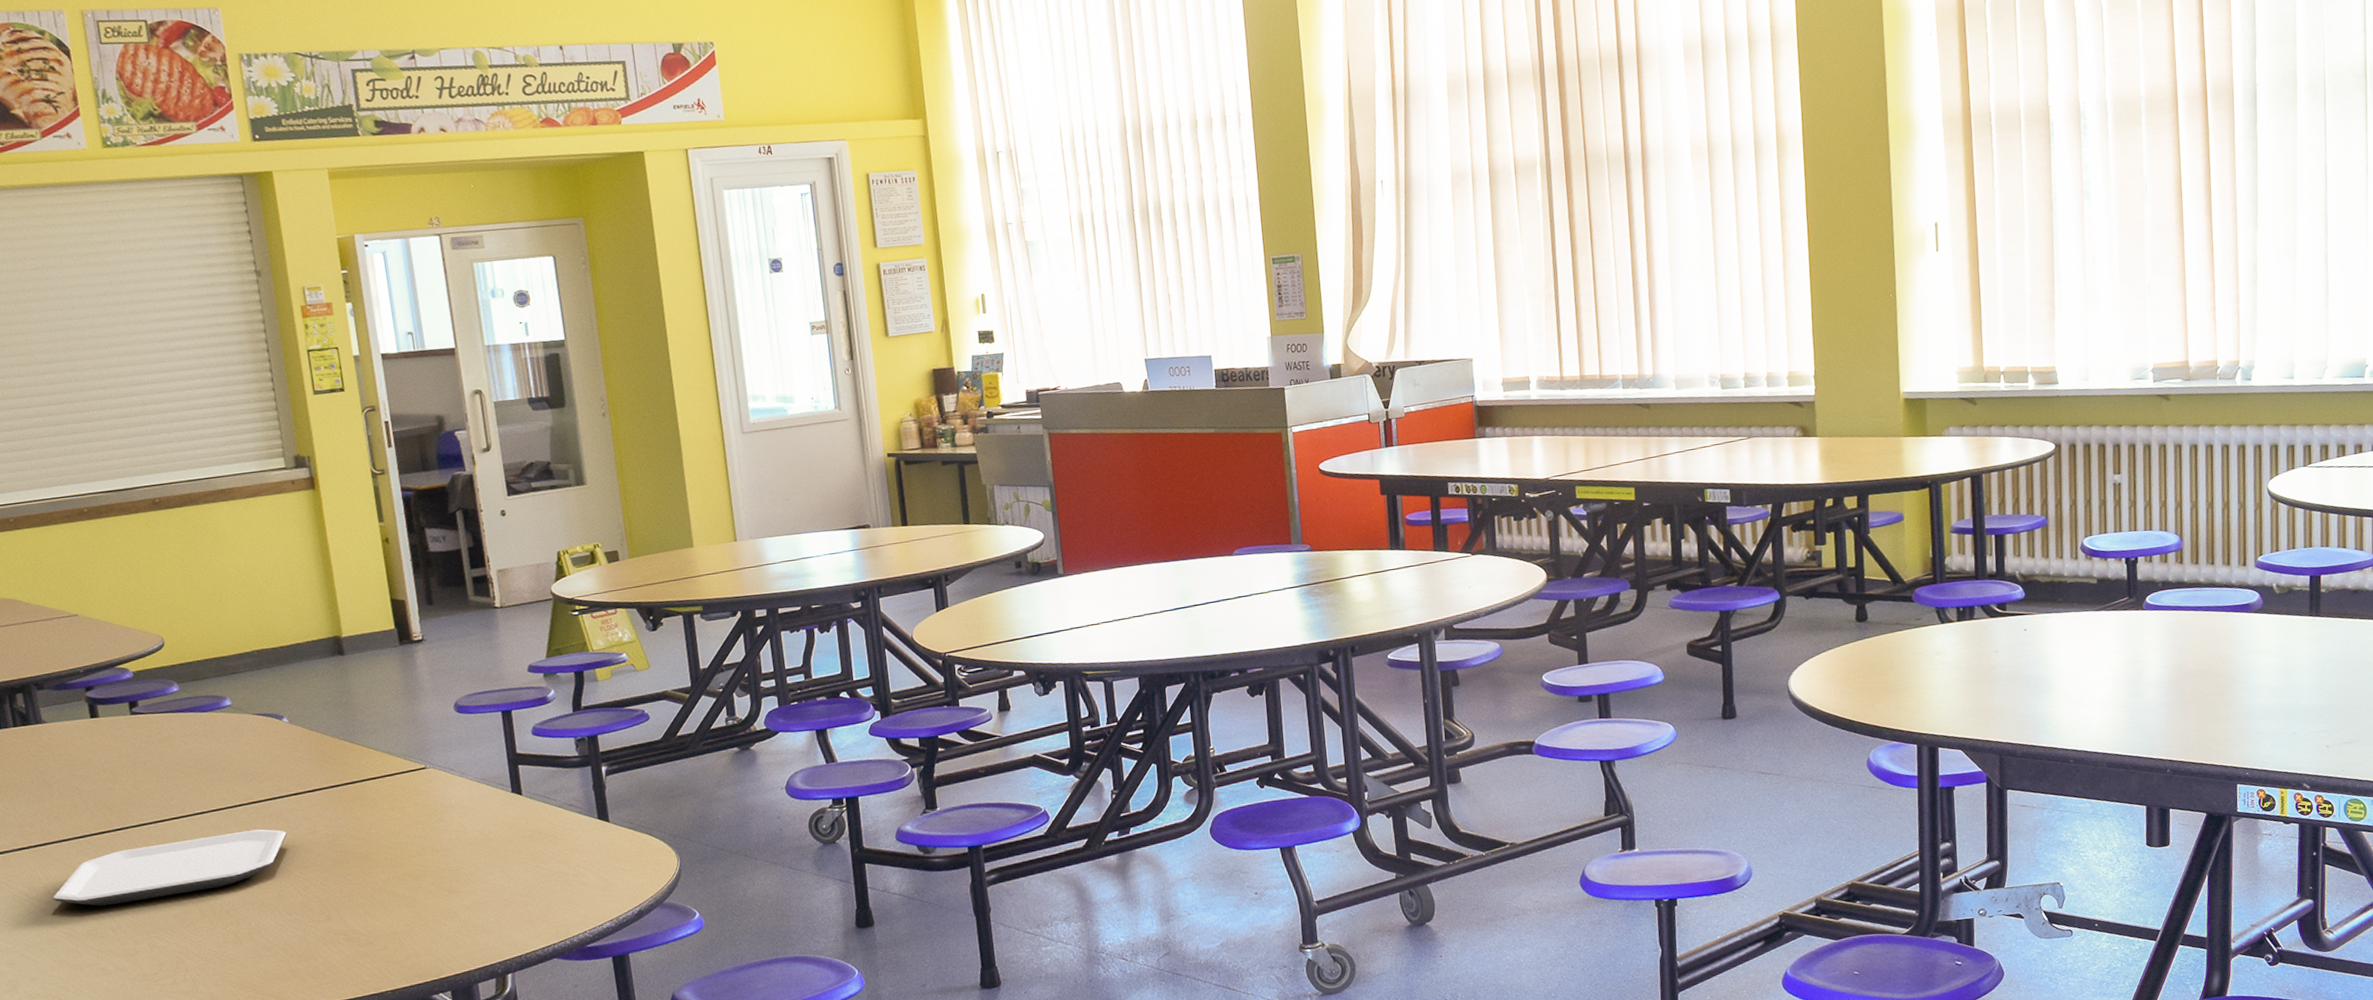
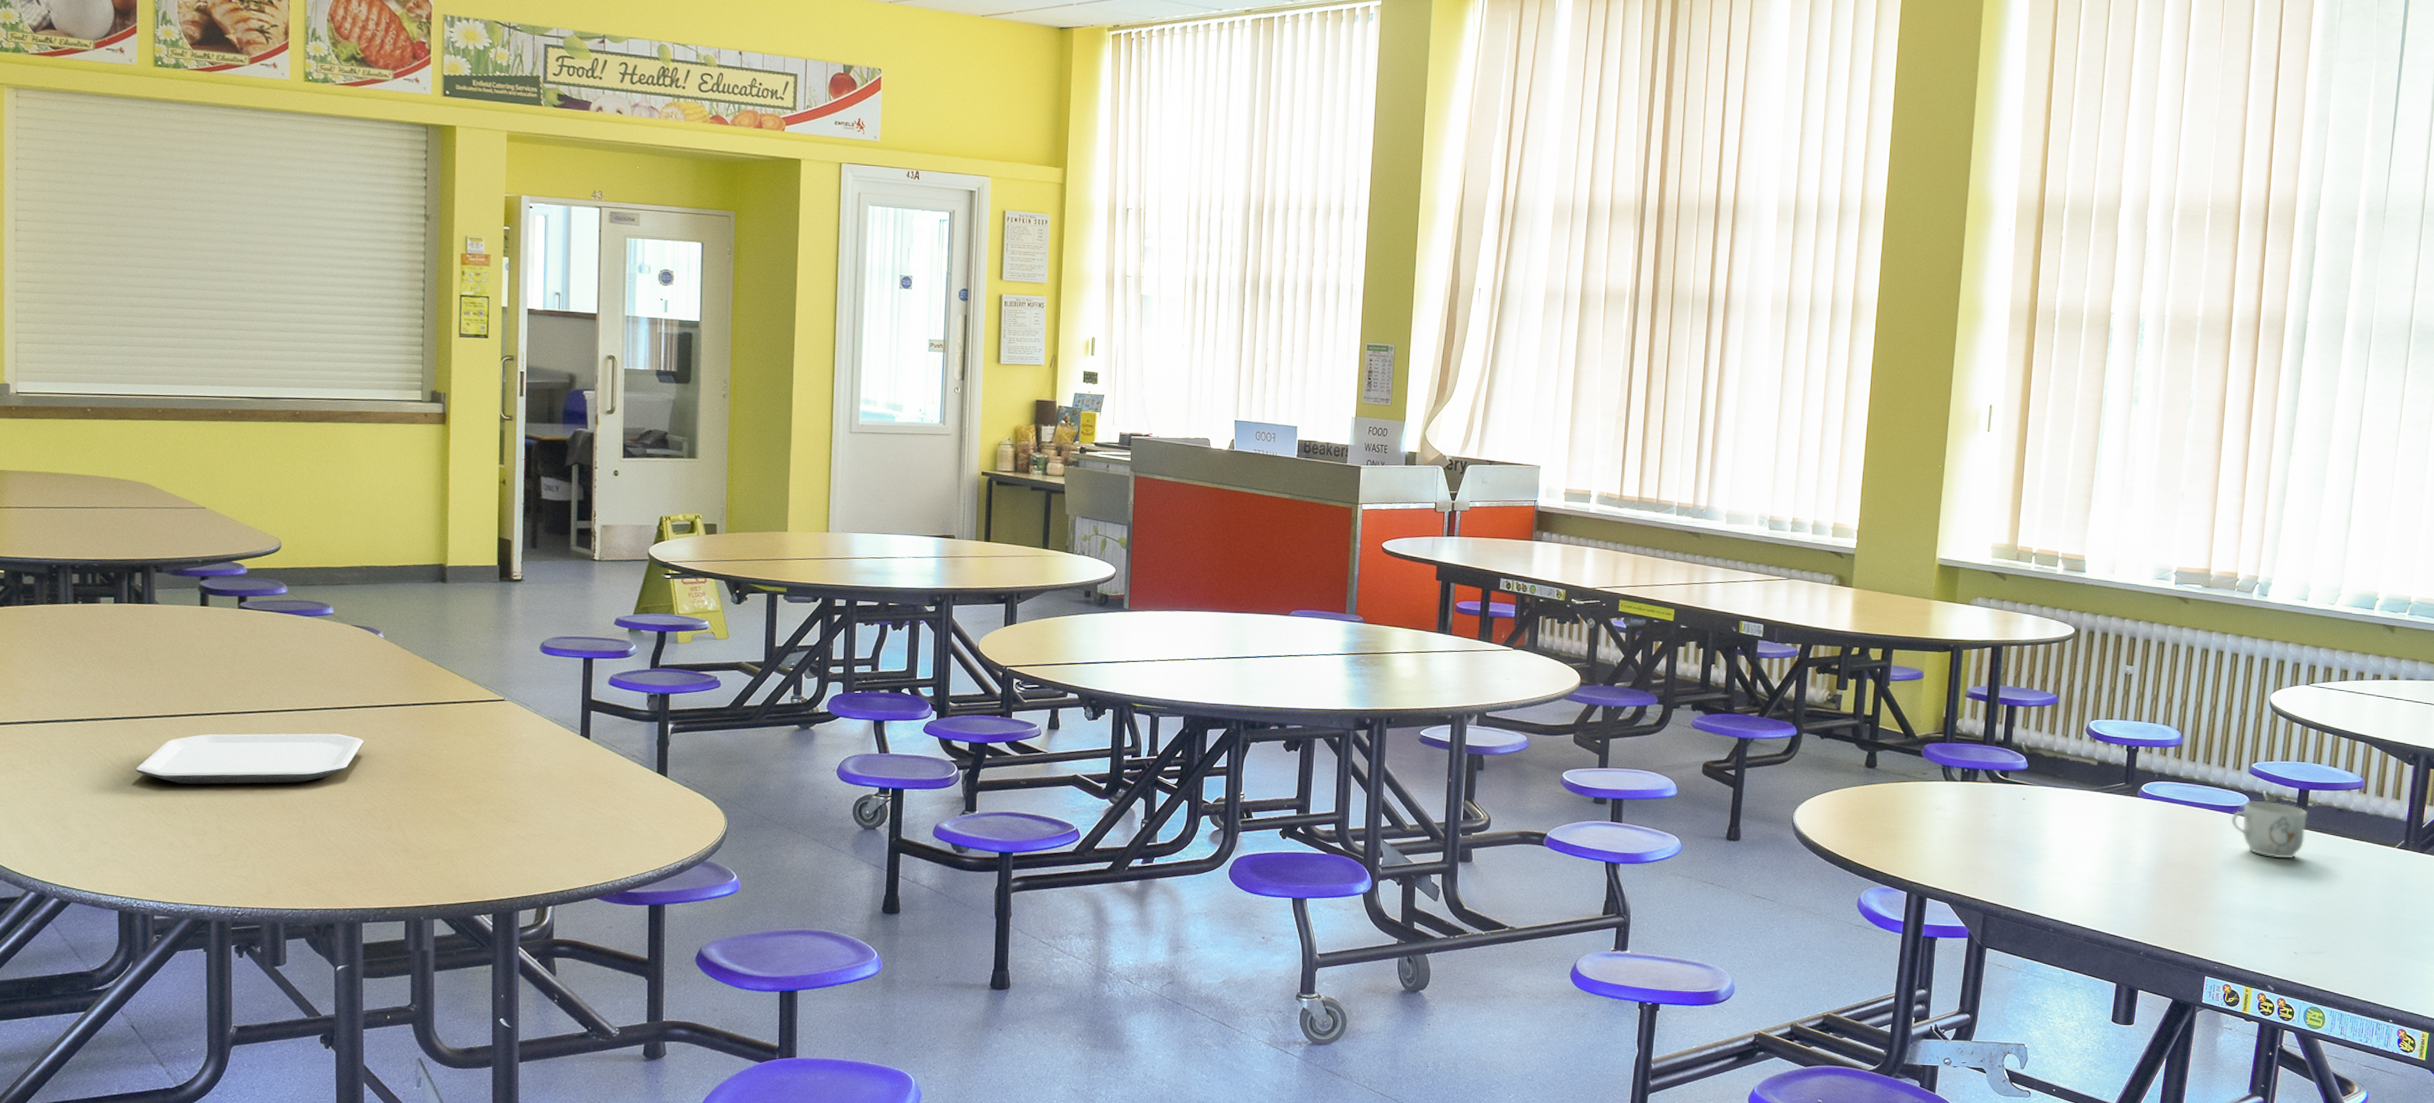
mug: none [2243,593,2322,651] -> present [2231,800,2308,859]

